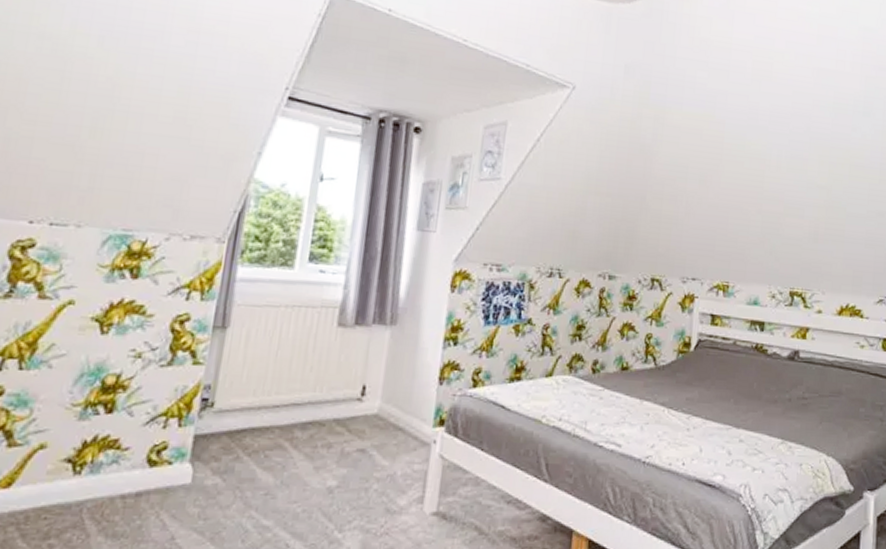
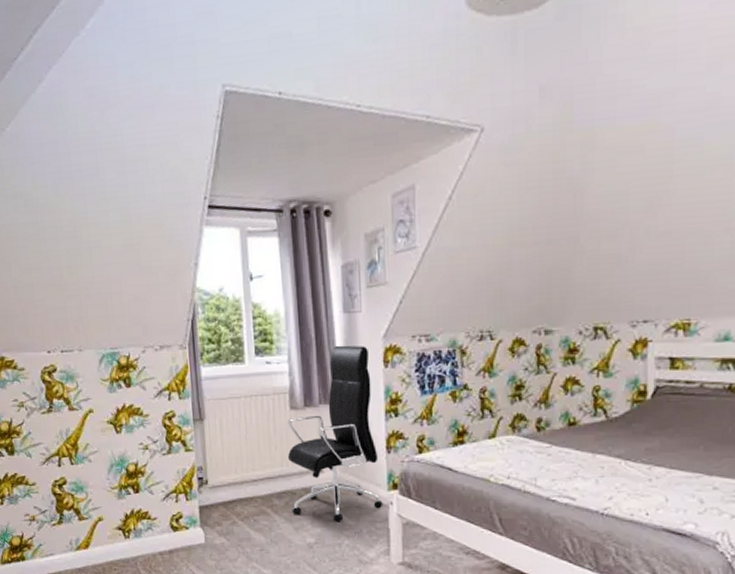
office chair: none [315,262,436,462] -> present [287,345,383,522]

